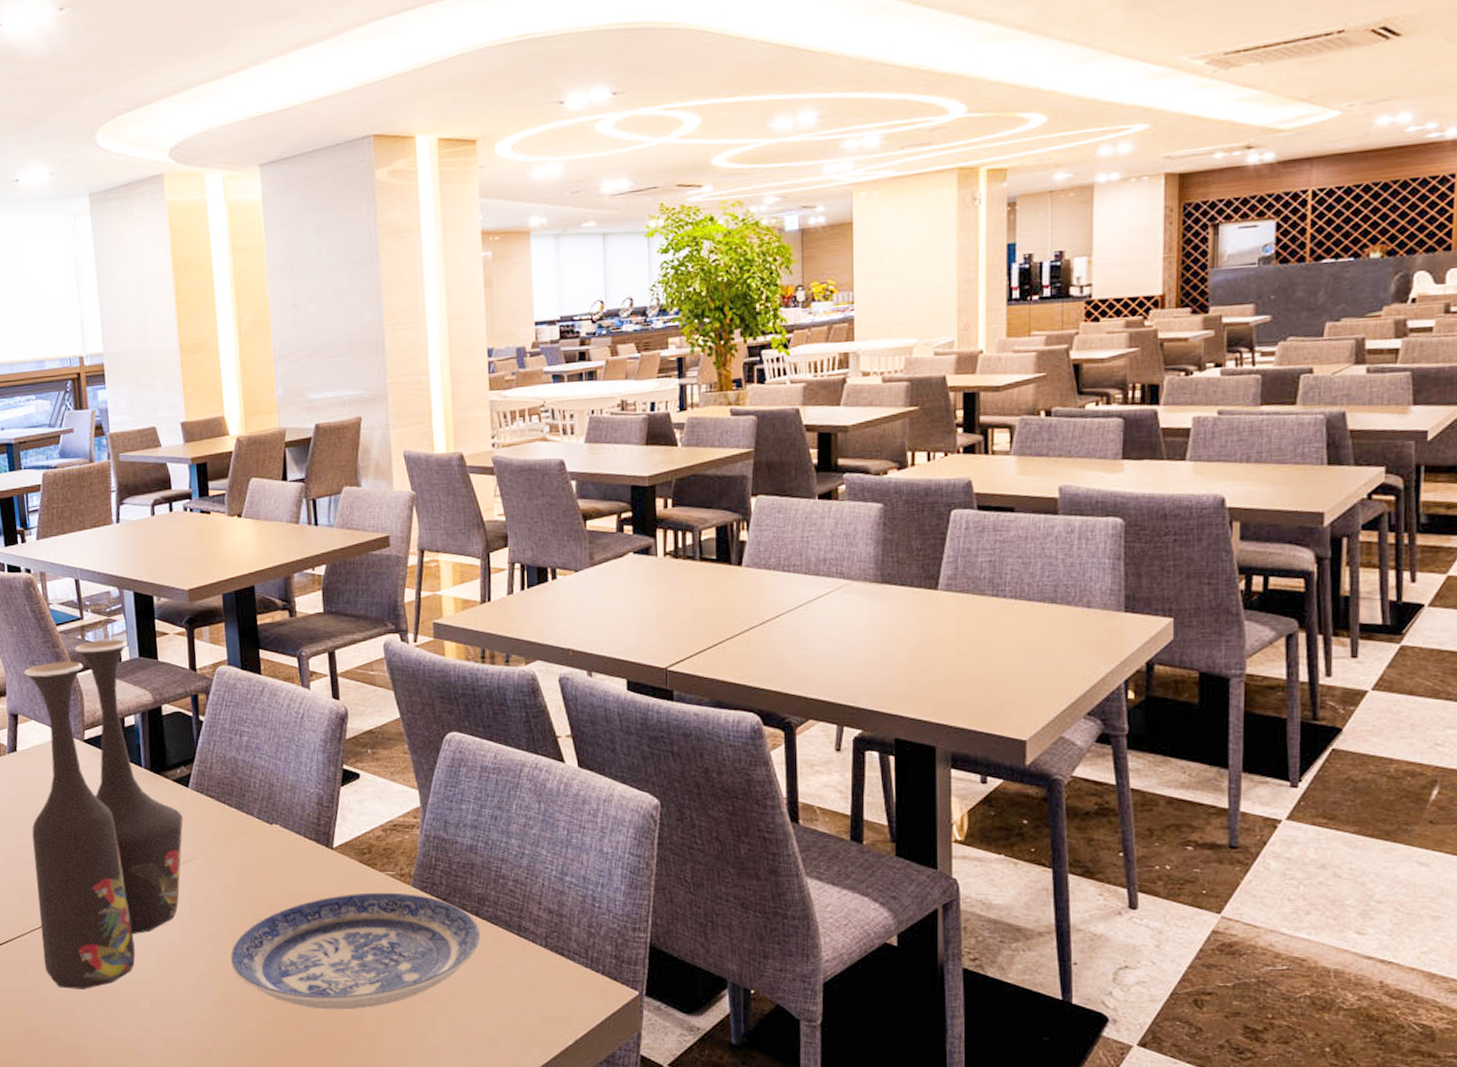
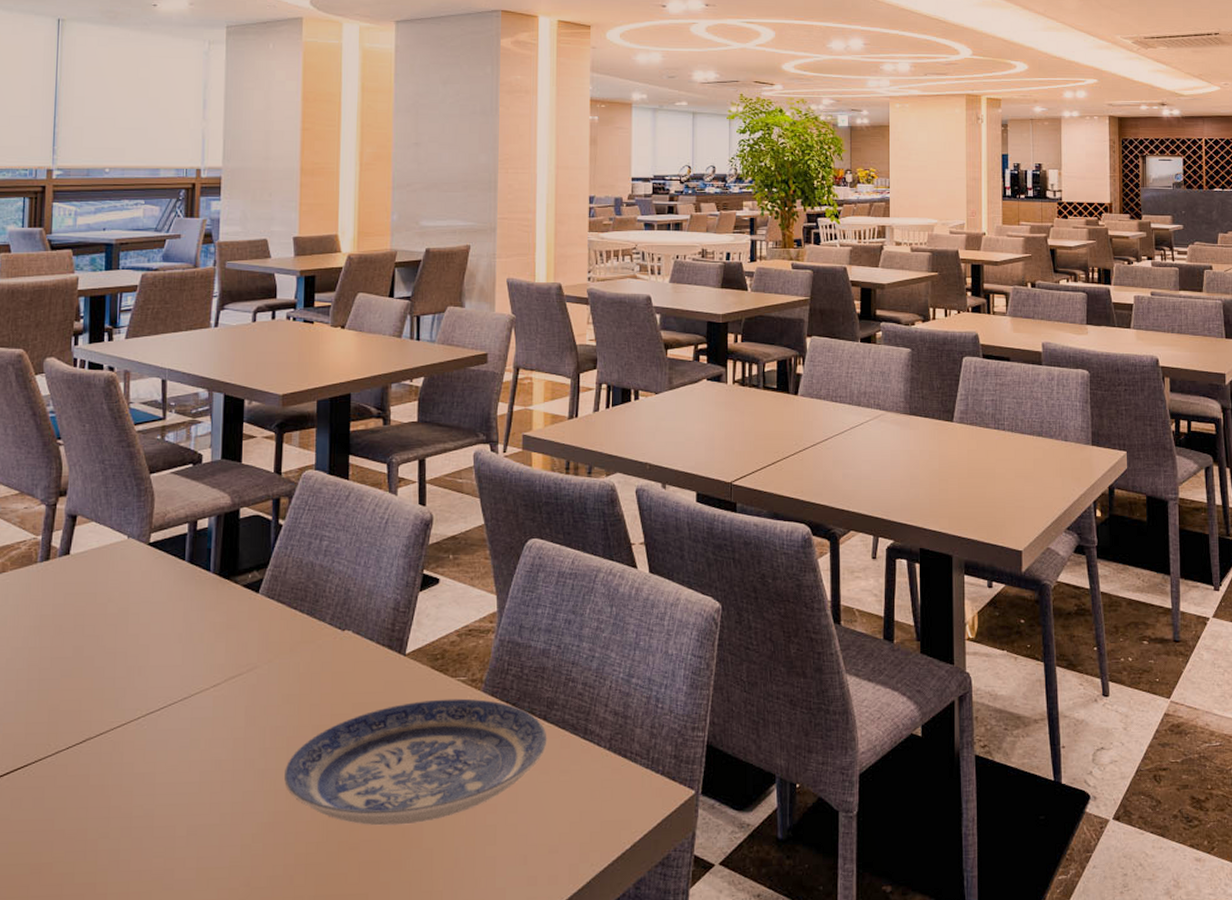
vase: present [23,639,183,989] -> none [67,441,249,817]

